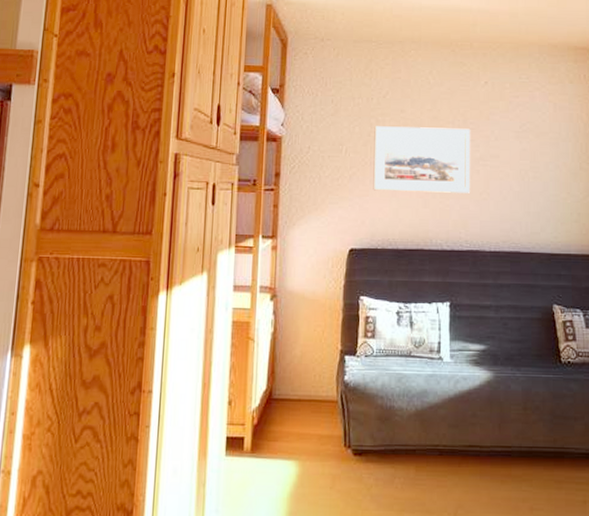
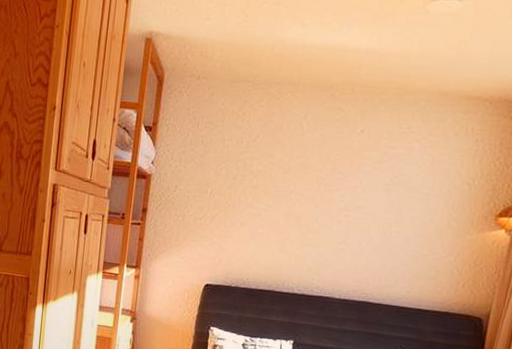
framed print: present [373,126,471,193] -> none [233,169,339,242]

